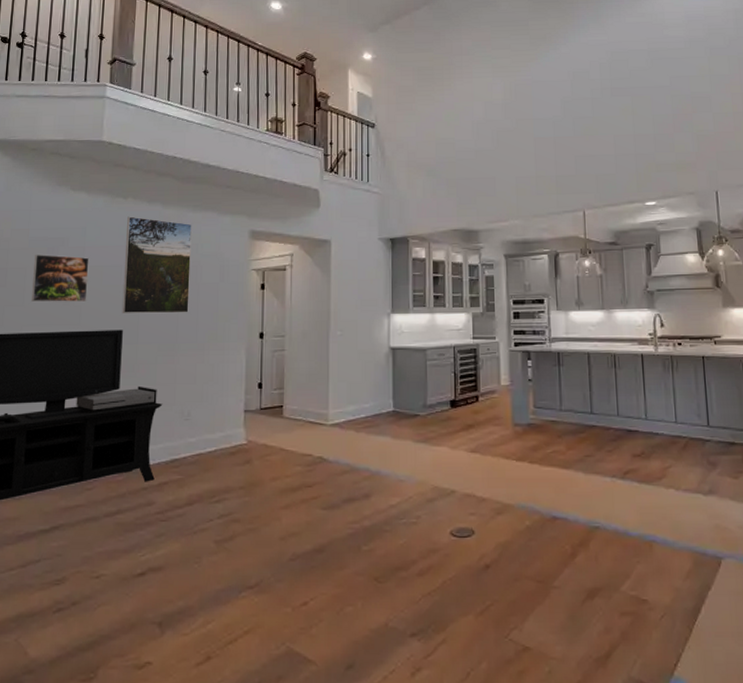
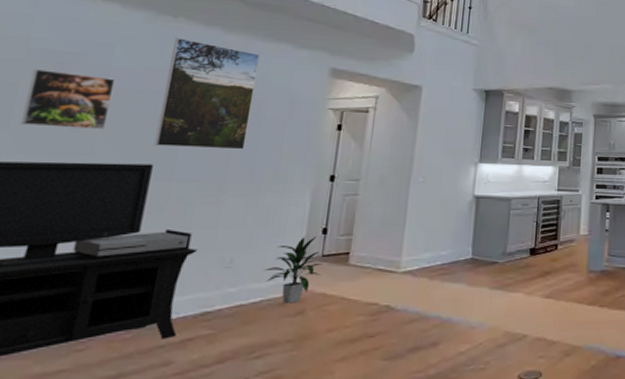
indoor plant: none [215,390,261,453] -> present [264,236,322,303]

